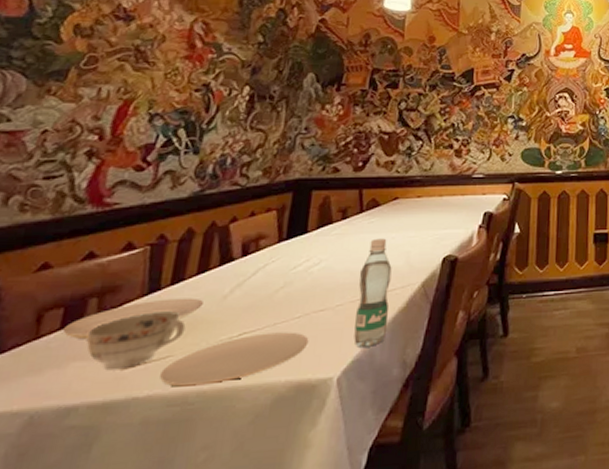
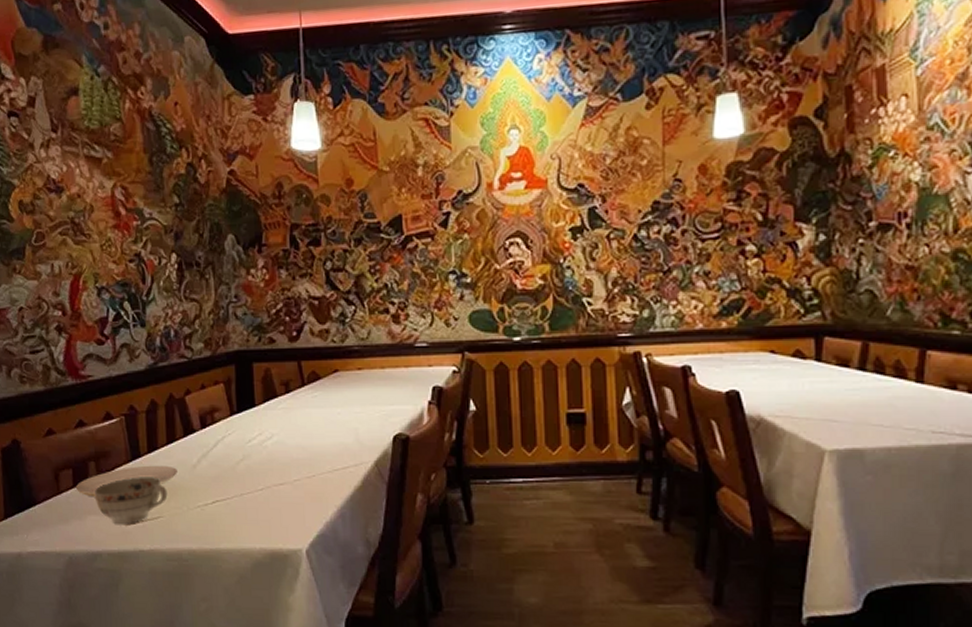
plate: present [159,332,309,387] -> none [155,502,275,545]
bottle: present [354,238,392,347] -> none [311,414,347,523]

